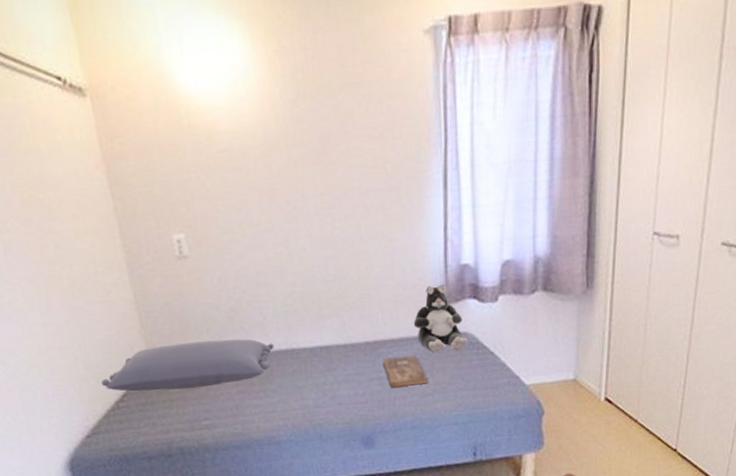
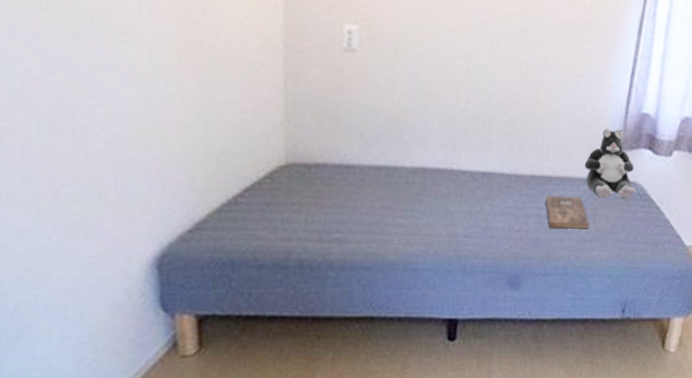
pillow: present [101,338,274,392] -> none [222,141,432,196]

